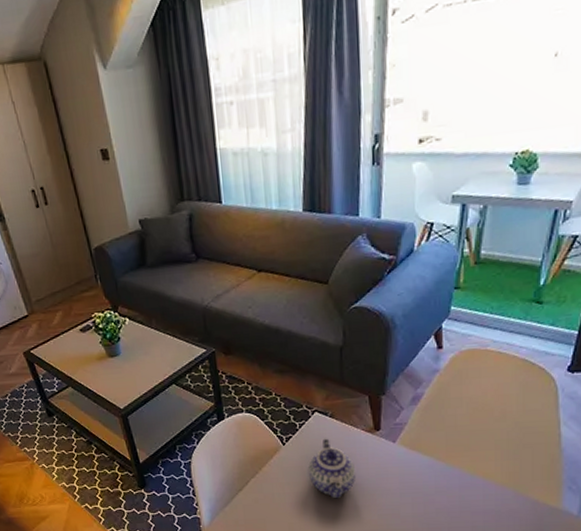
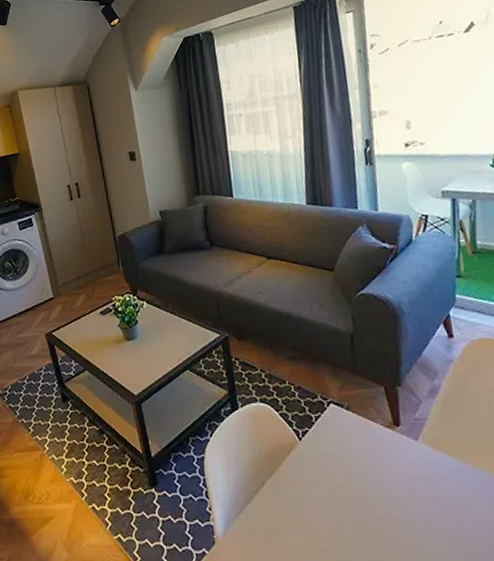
teapot: present [309,438,355,499] -> none [327,433,379,507]

